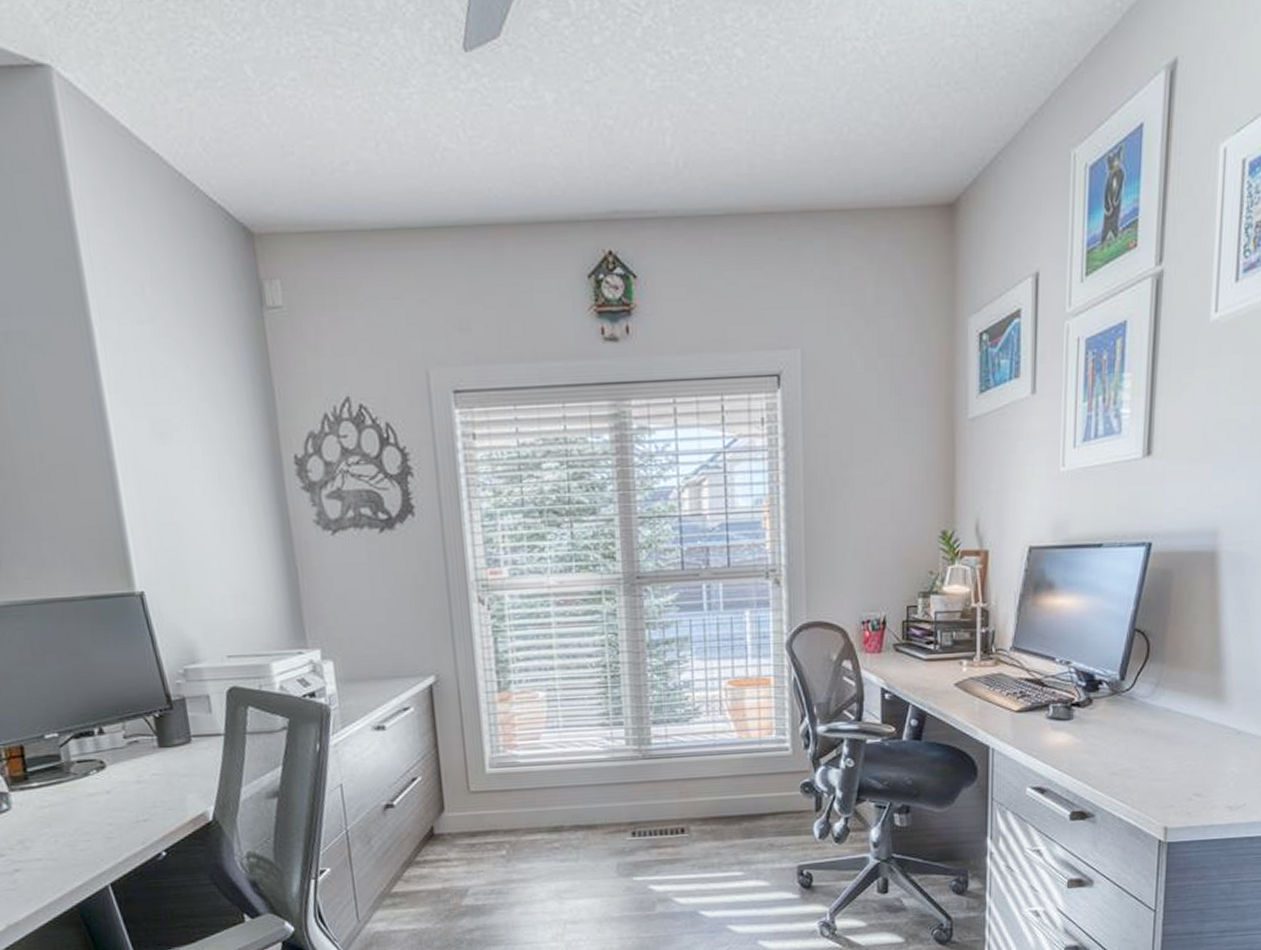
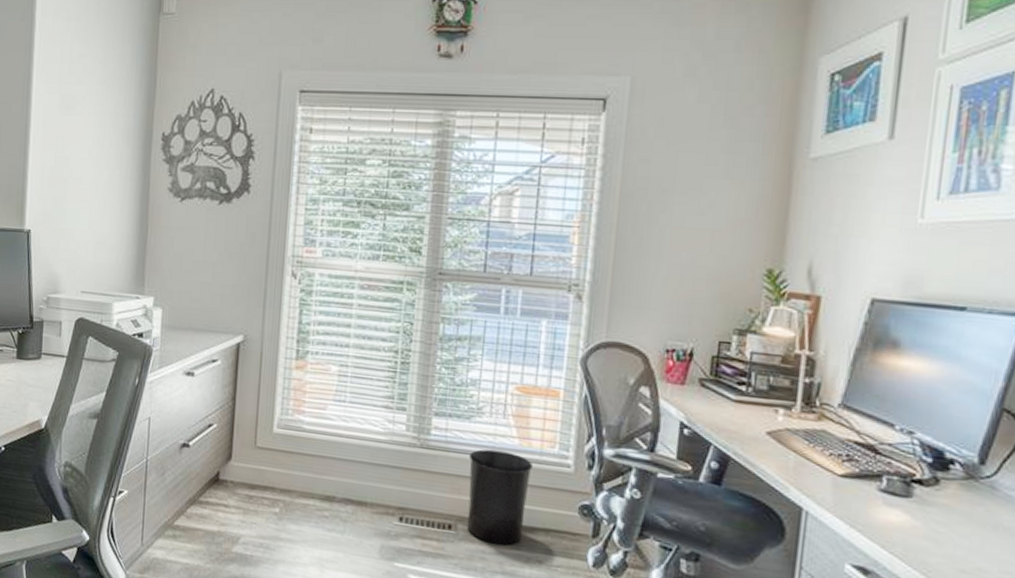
waste bin: none [691,746,754,838] -> present [467,449,533,546]

